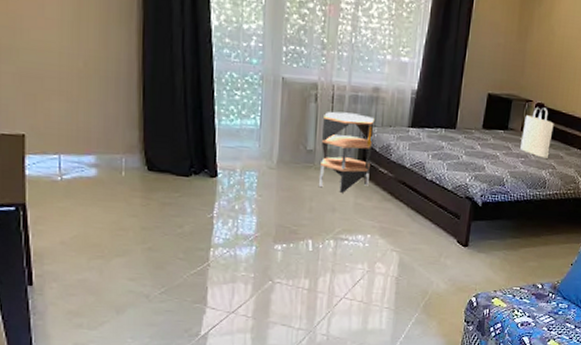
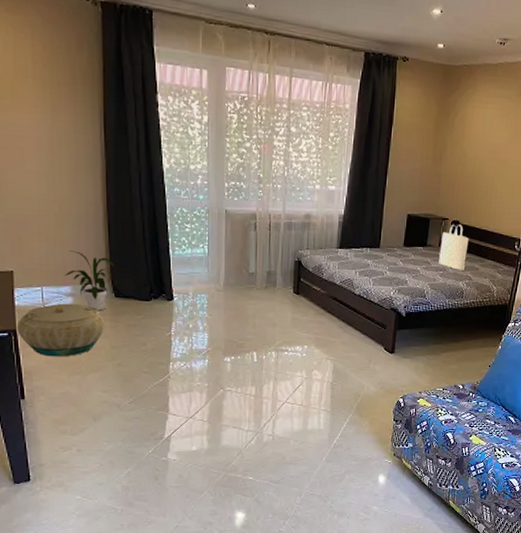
basket: none [26,175,135,238] -> present [16,303,105,357]
house plant: none [88,114,150,186] -> present [65,250,115,311]
side table: present [318,111,375,193] -> none [260,237,307,309]

